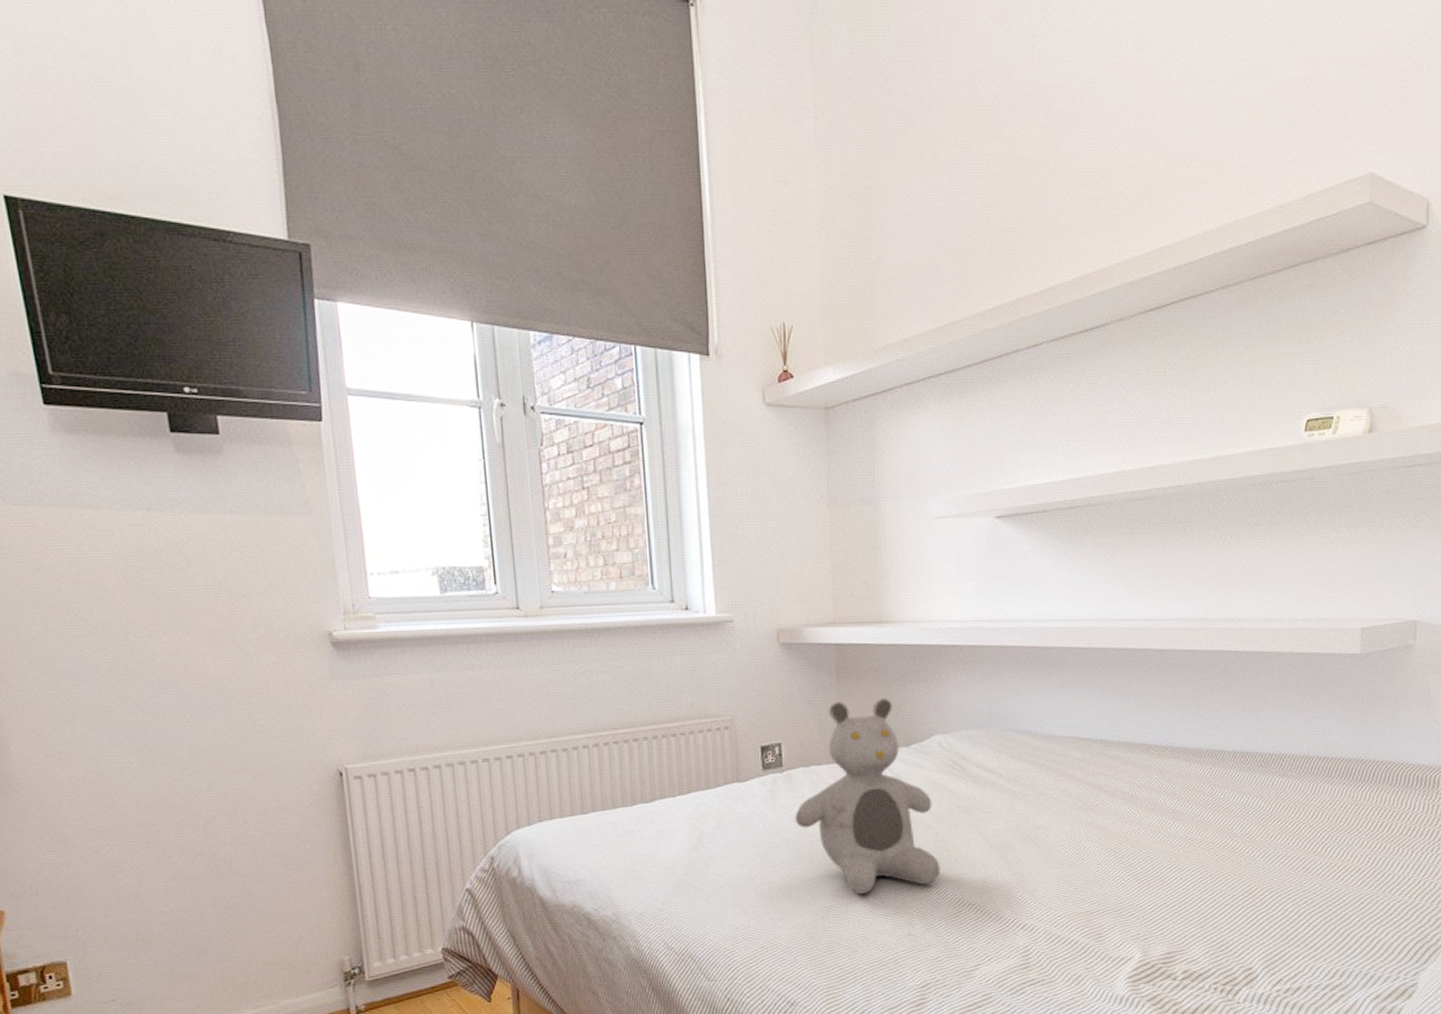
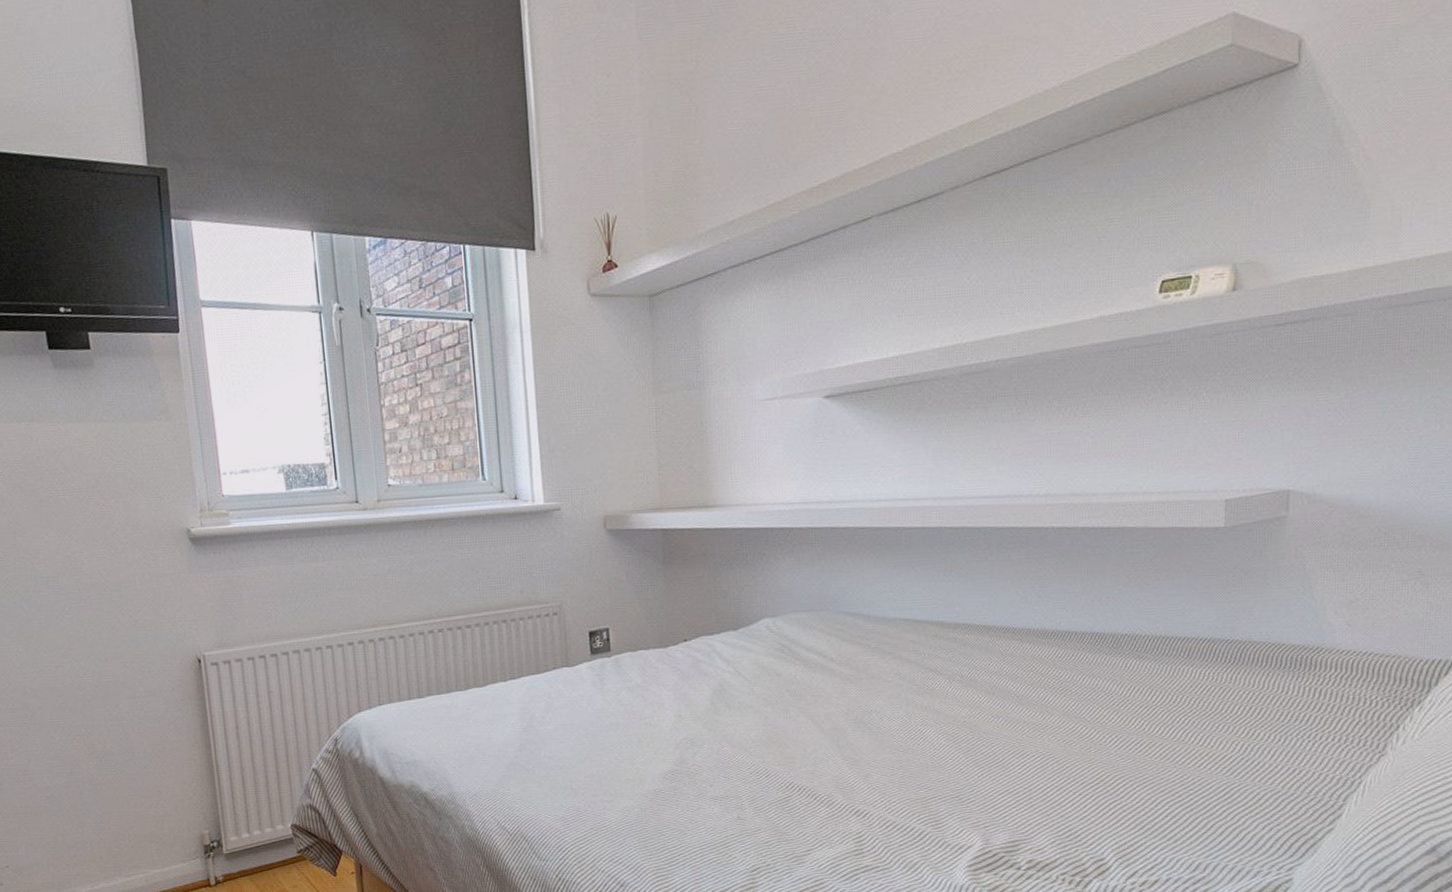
teddy bear: present [794,697,940,894] -> none [623,581,770,777]

